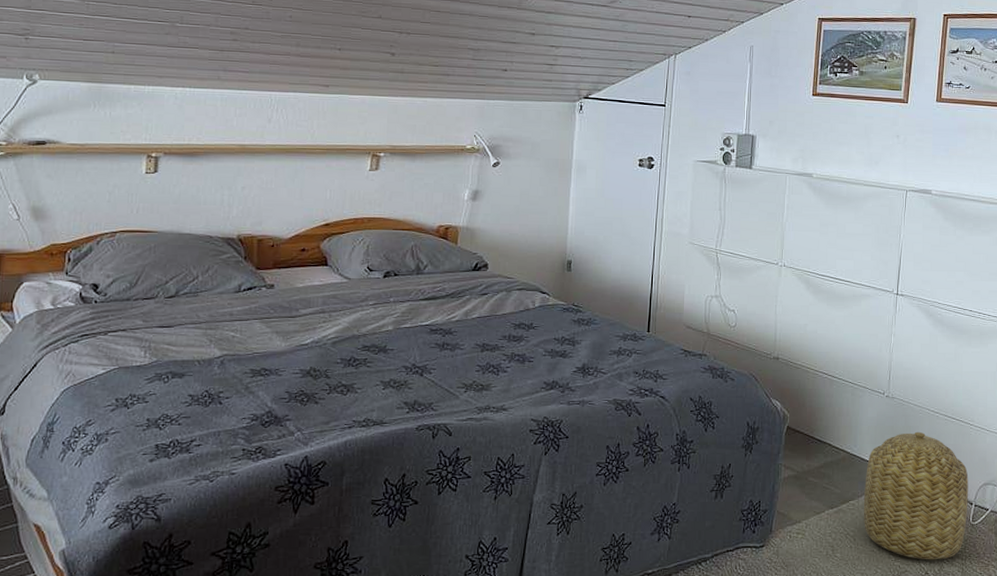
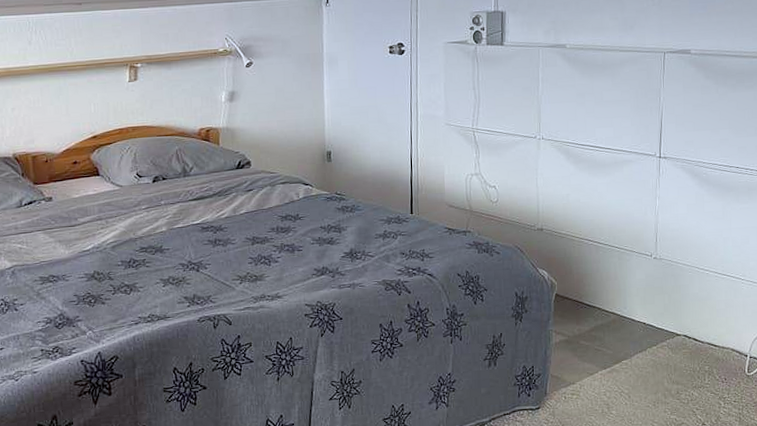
basket: present [863,431,969,560] -> none [636,290,743,412]

